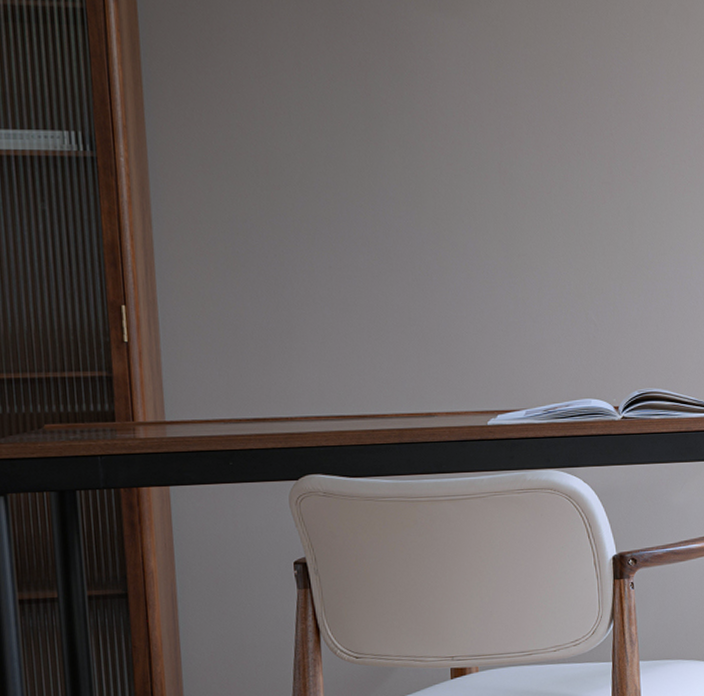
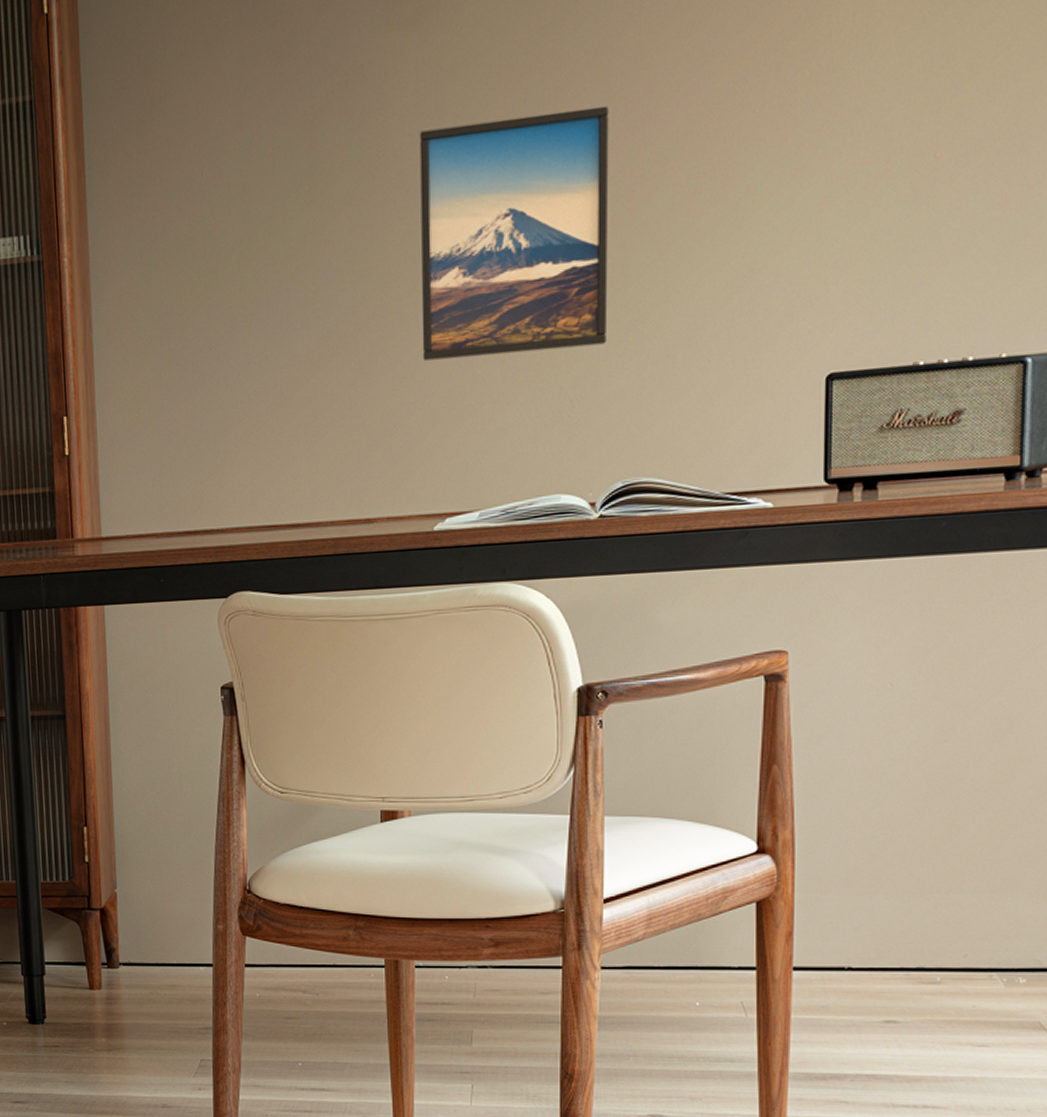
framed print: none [461,96,620,284] -> present [419,105,609,362]

